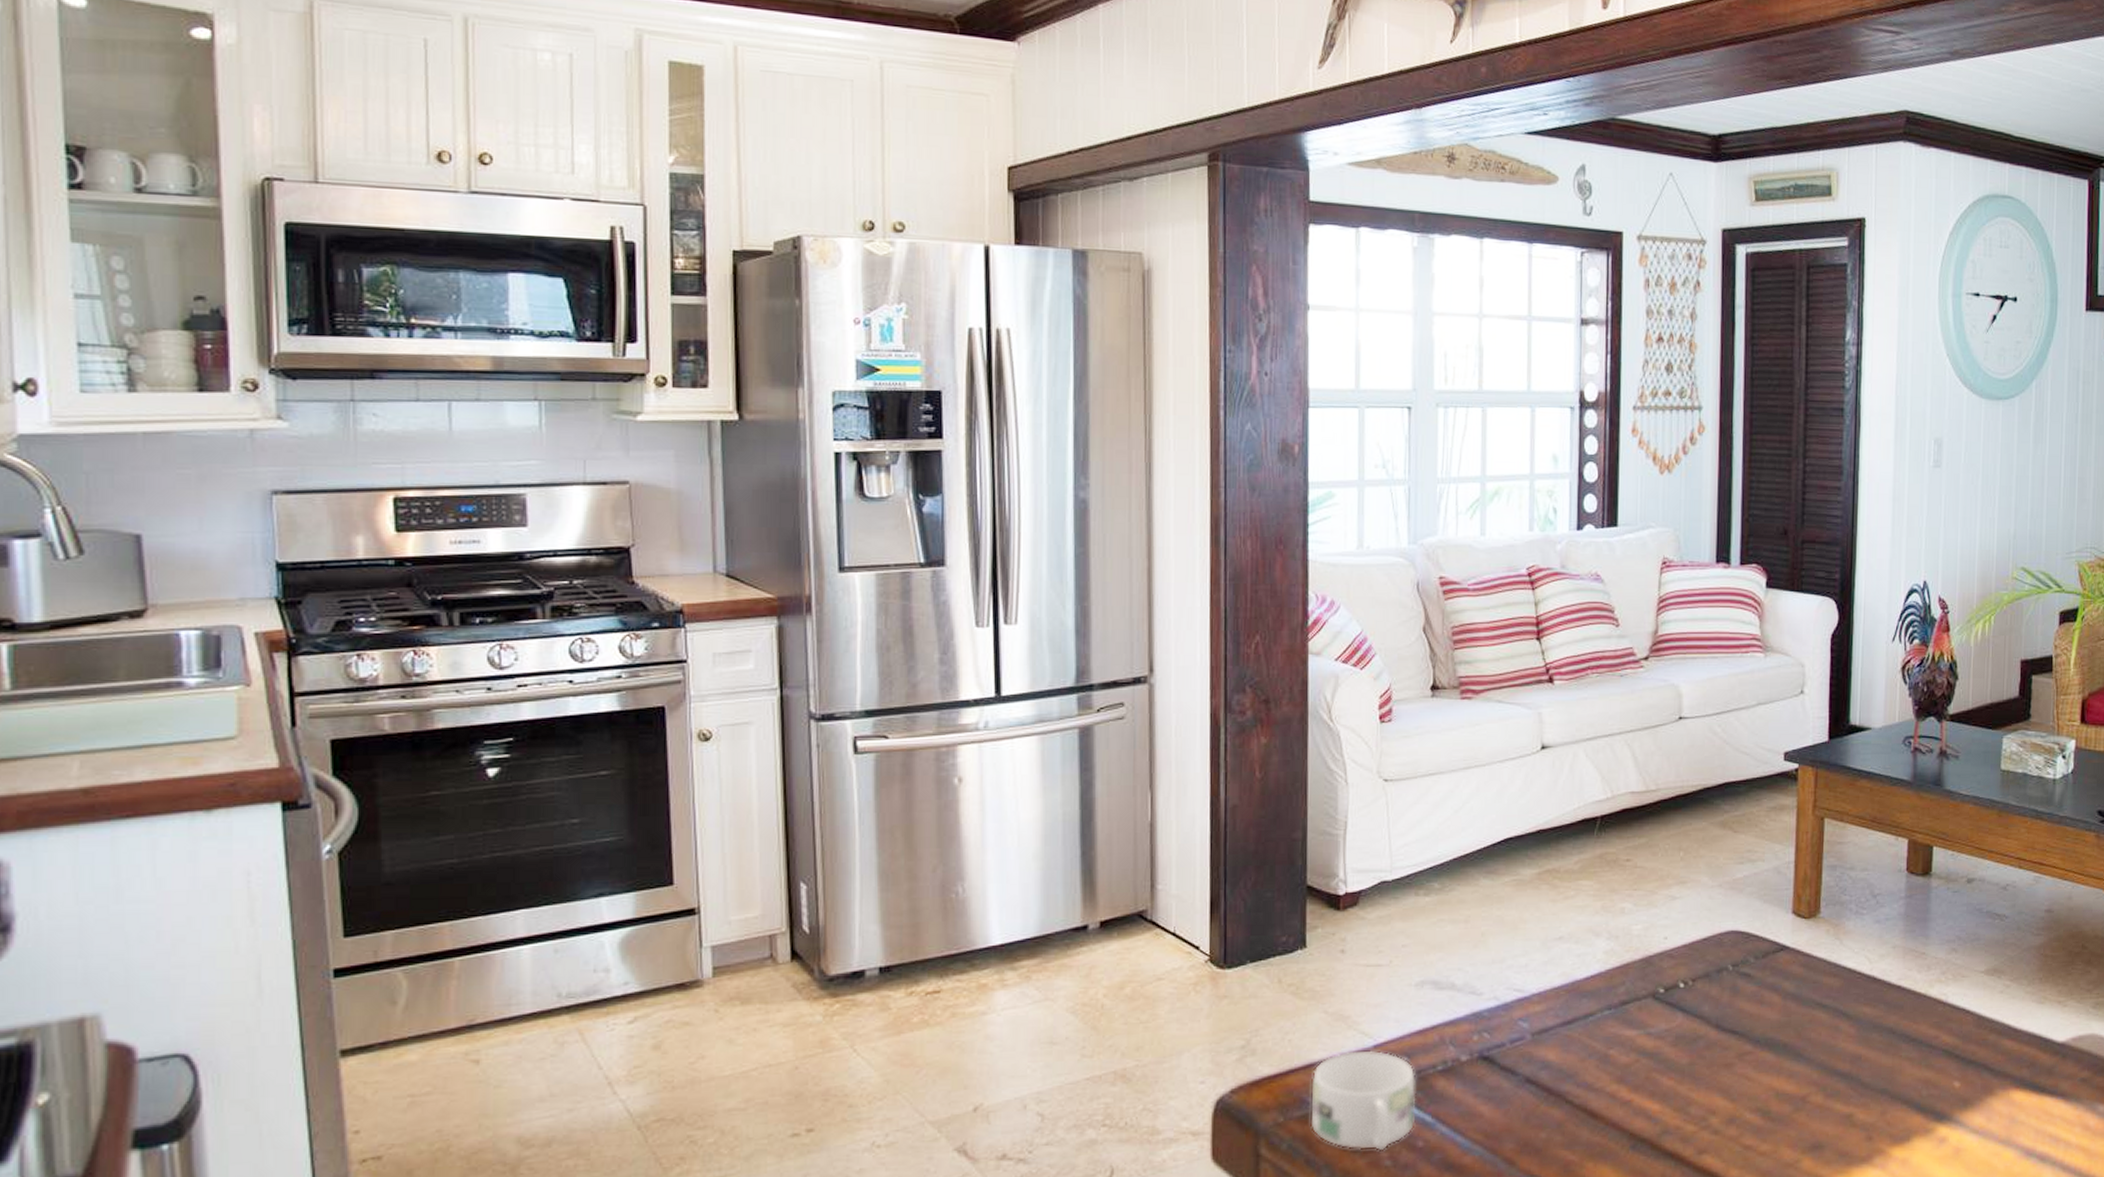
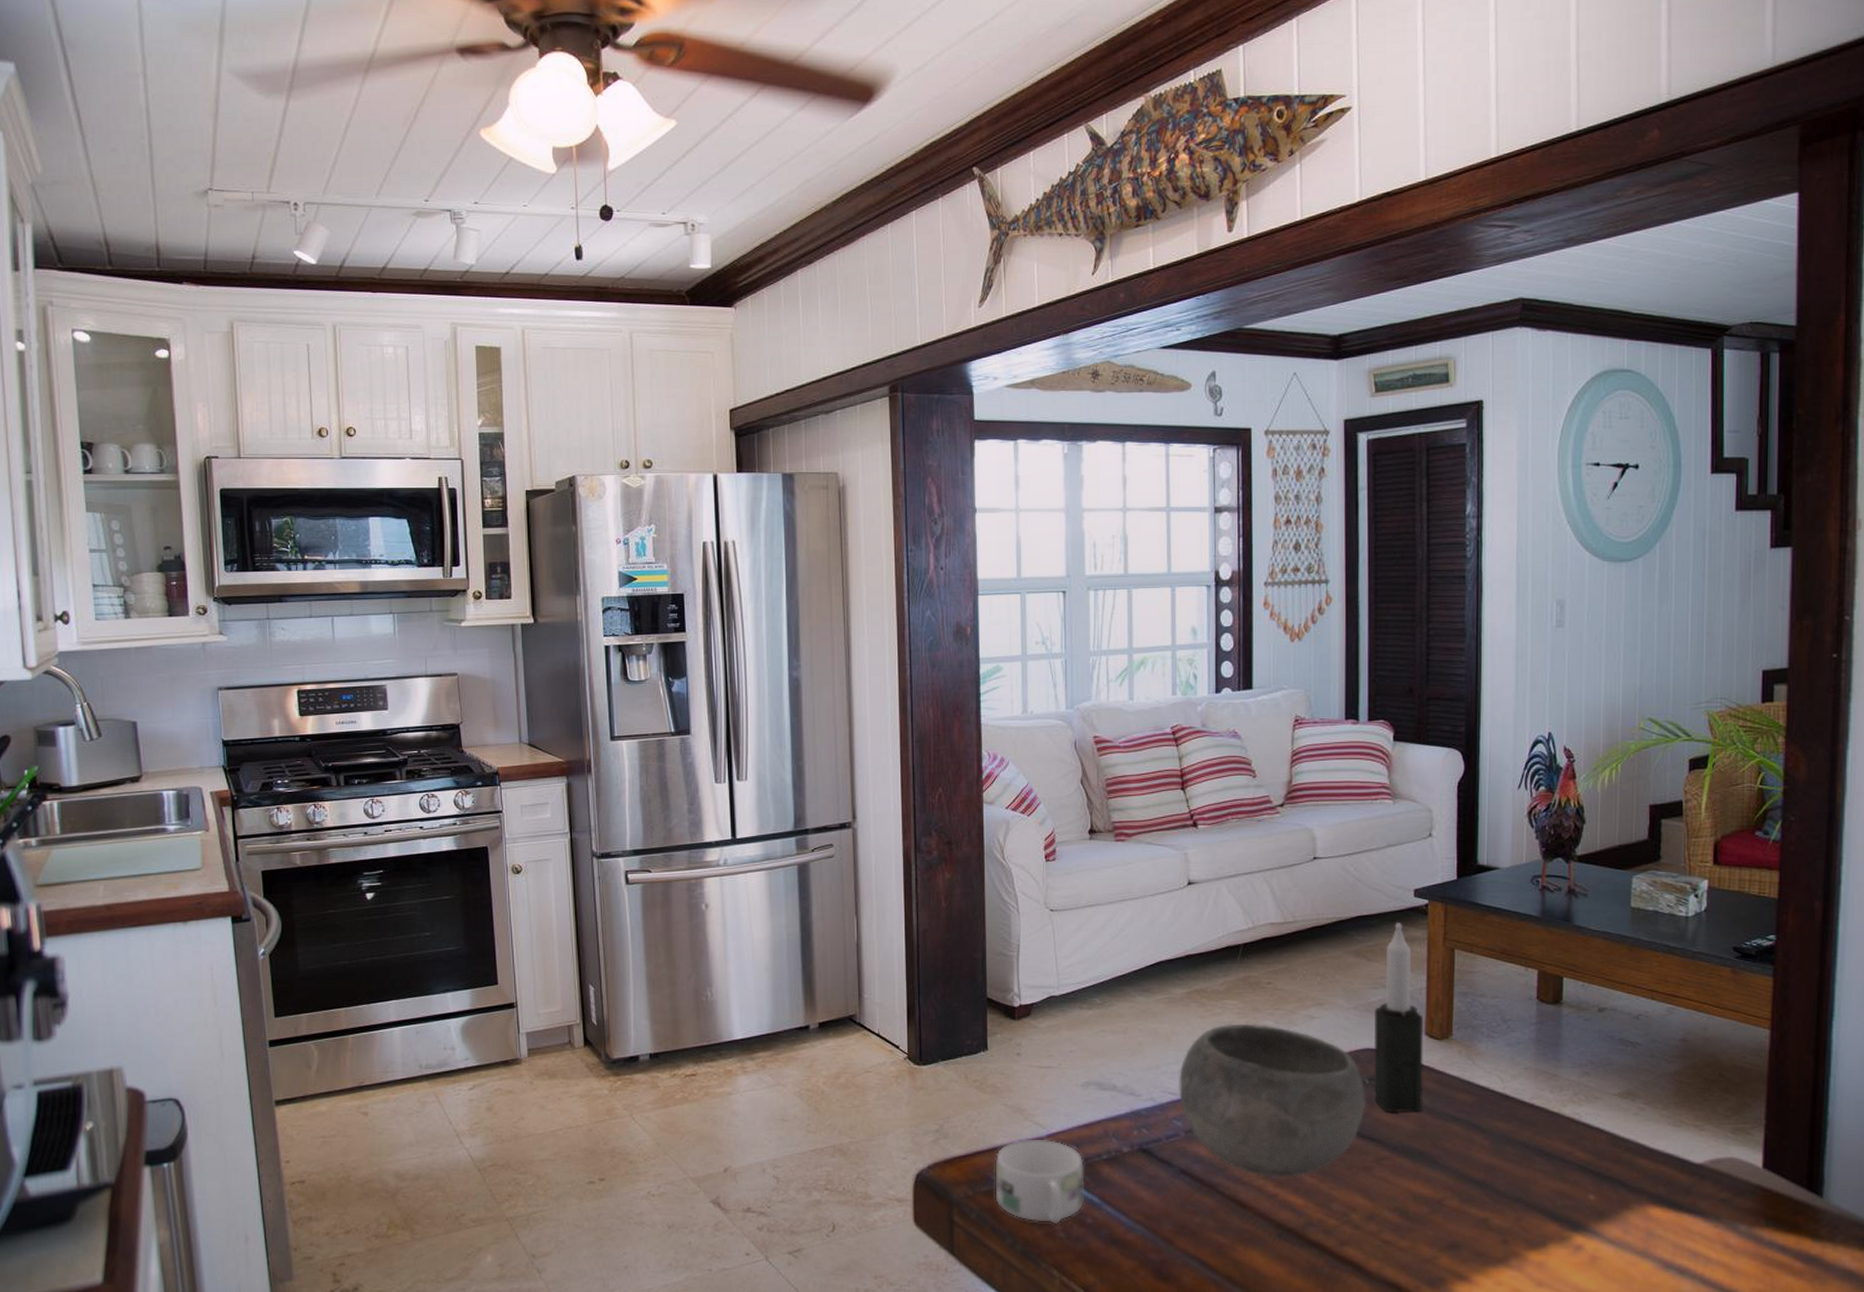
bowl: none [1526,907,1729,1082] -> present [1179,1023,1367,1177]
candle: none [1737,788,1791,1002] -> present [1373,922,1424,1113]

